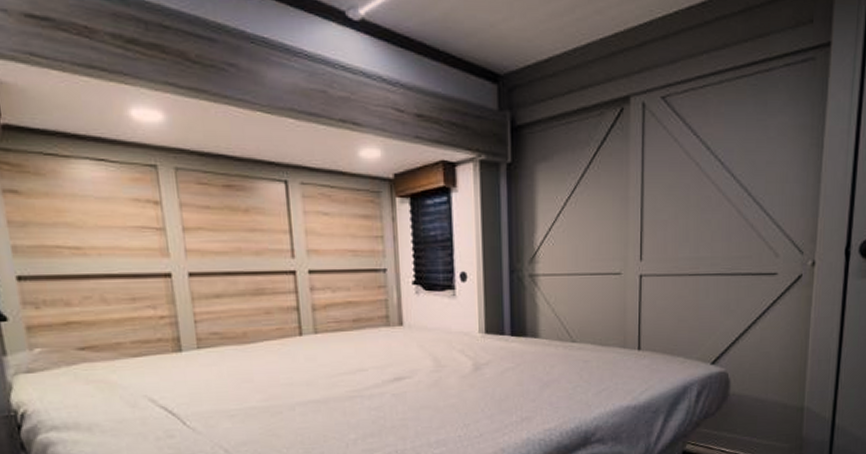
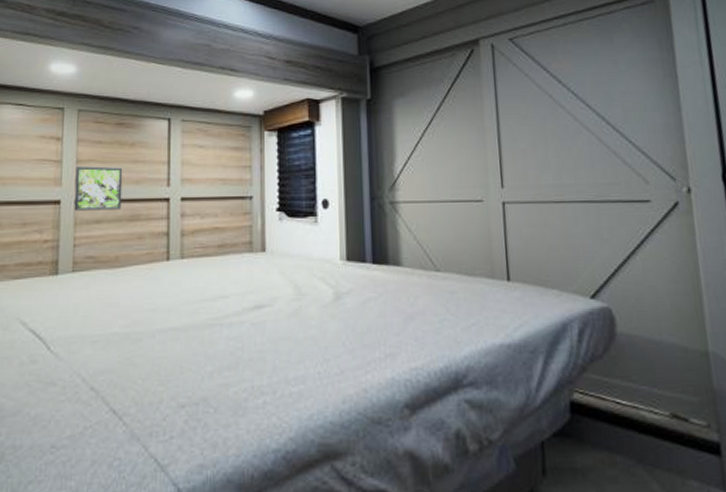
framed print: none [183,235,243,285] -> present [74,166,123,211]

